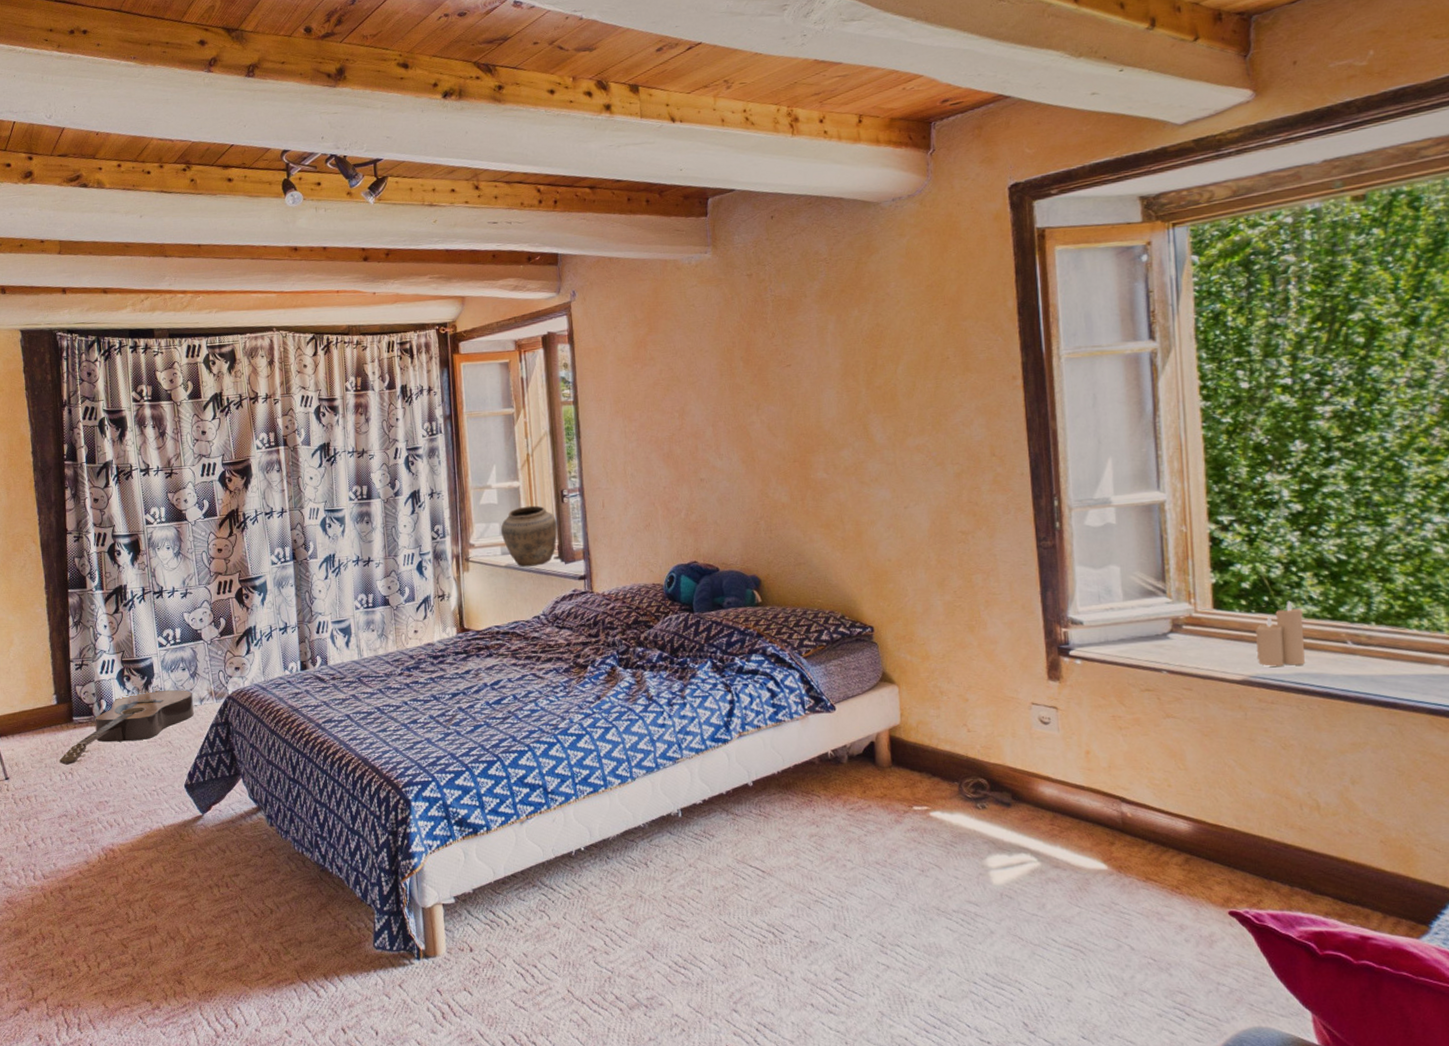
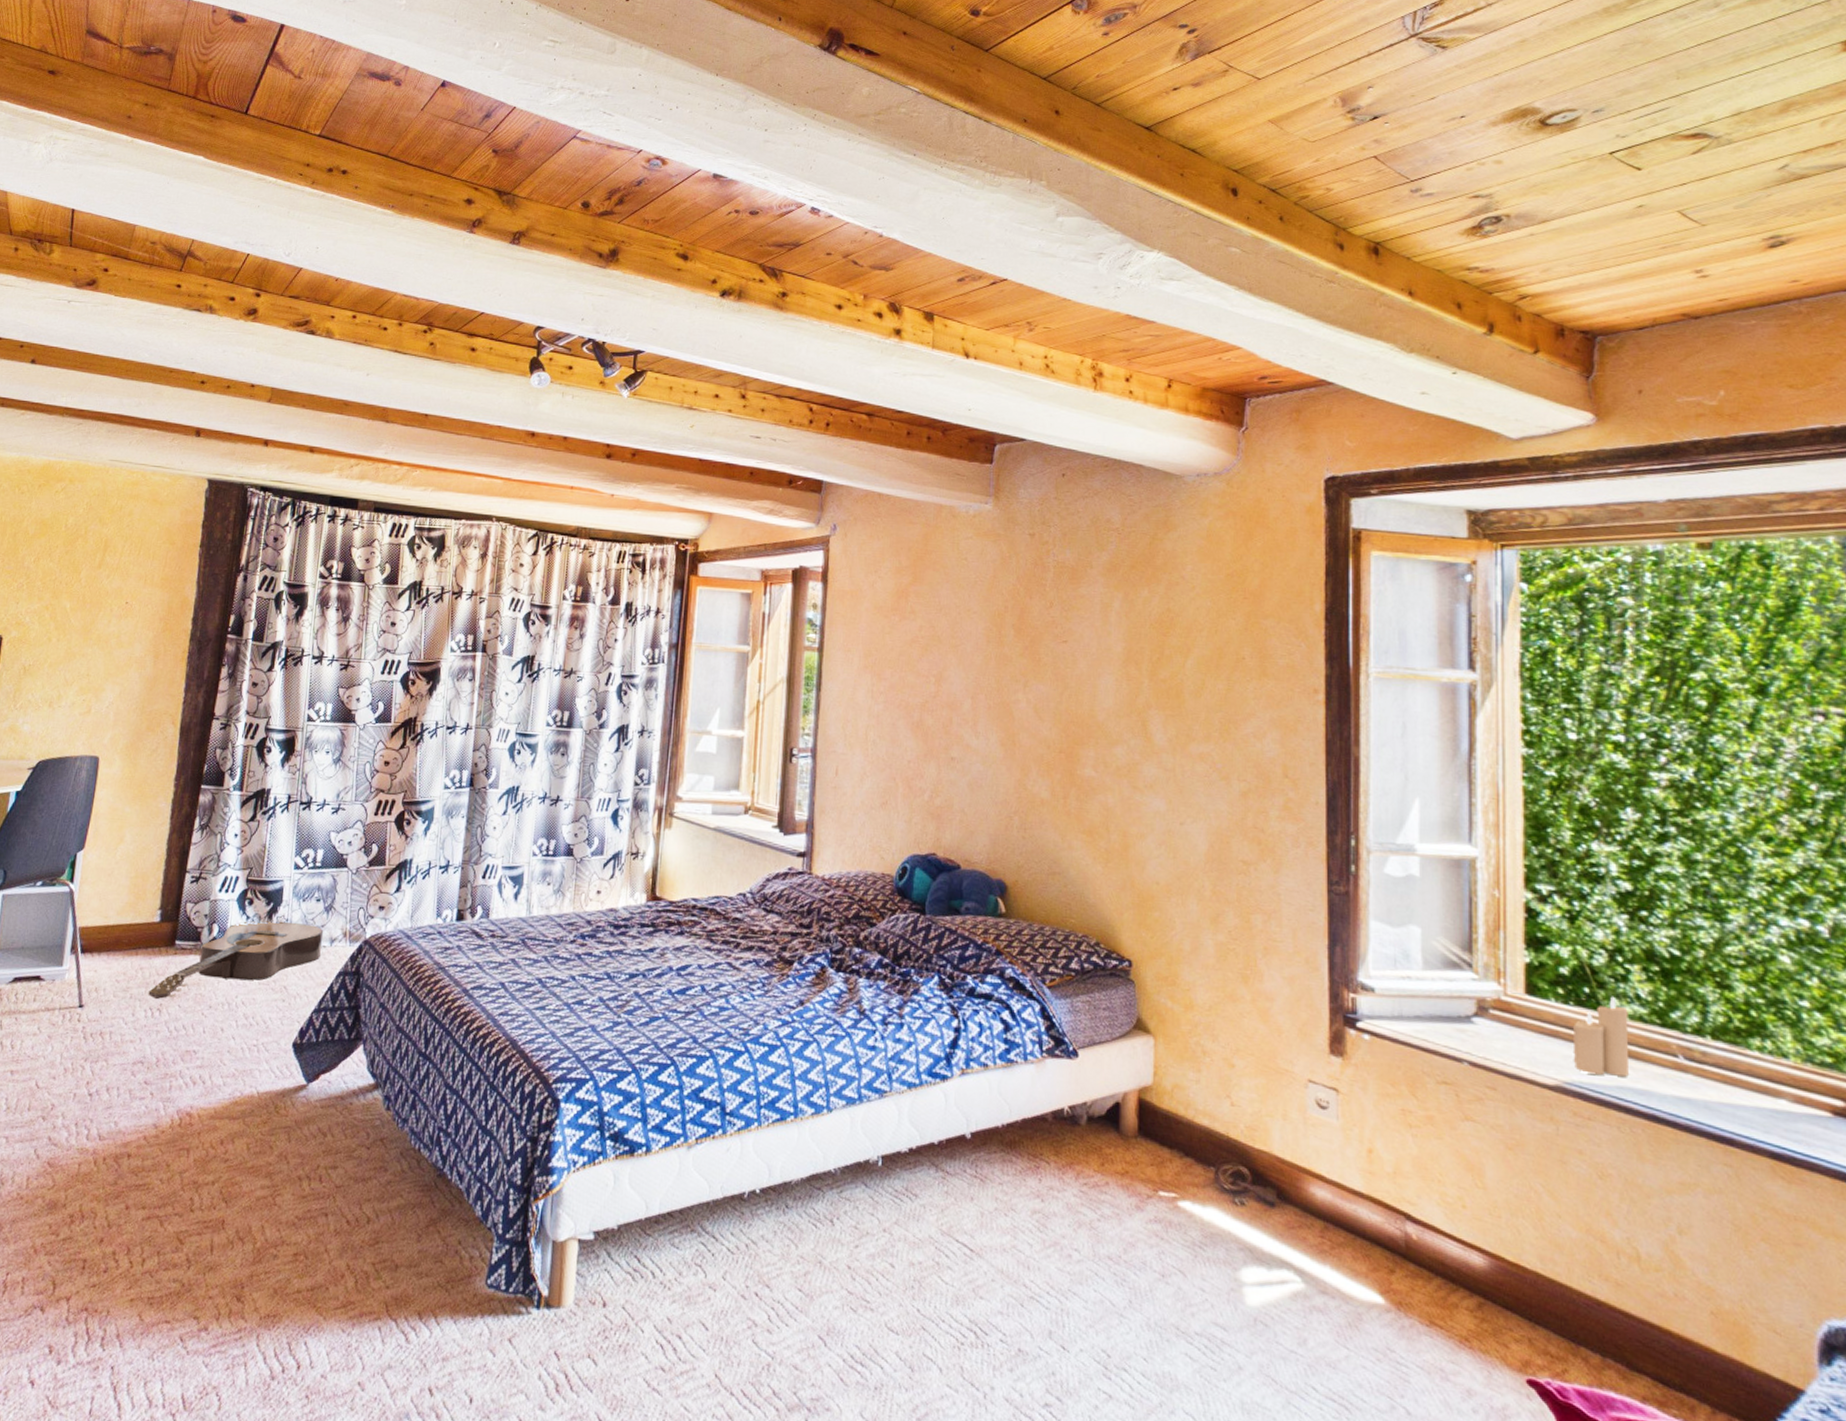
vase: present [500,505,558,567] -> none [714,761,781,834]

